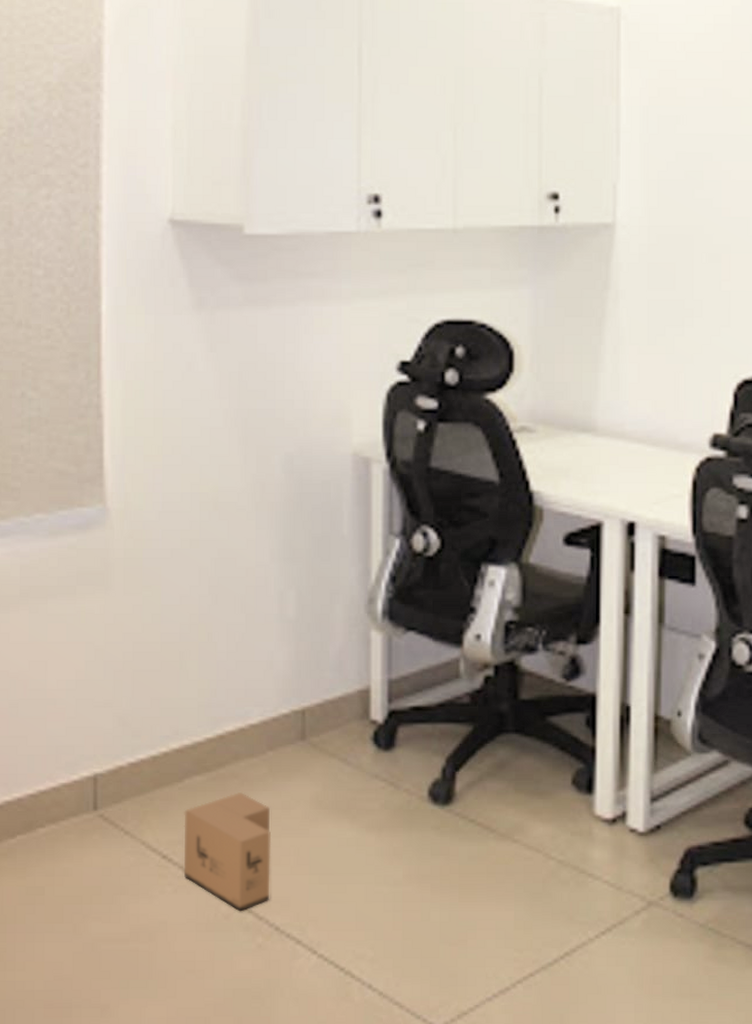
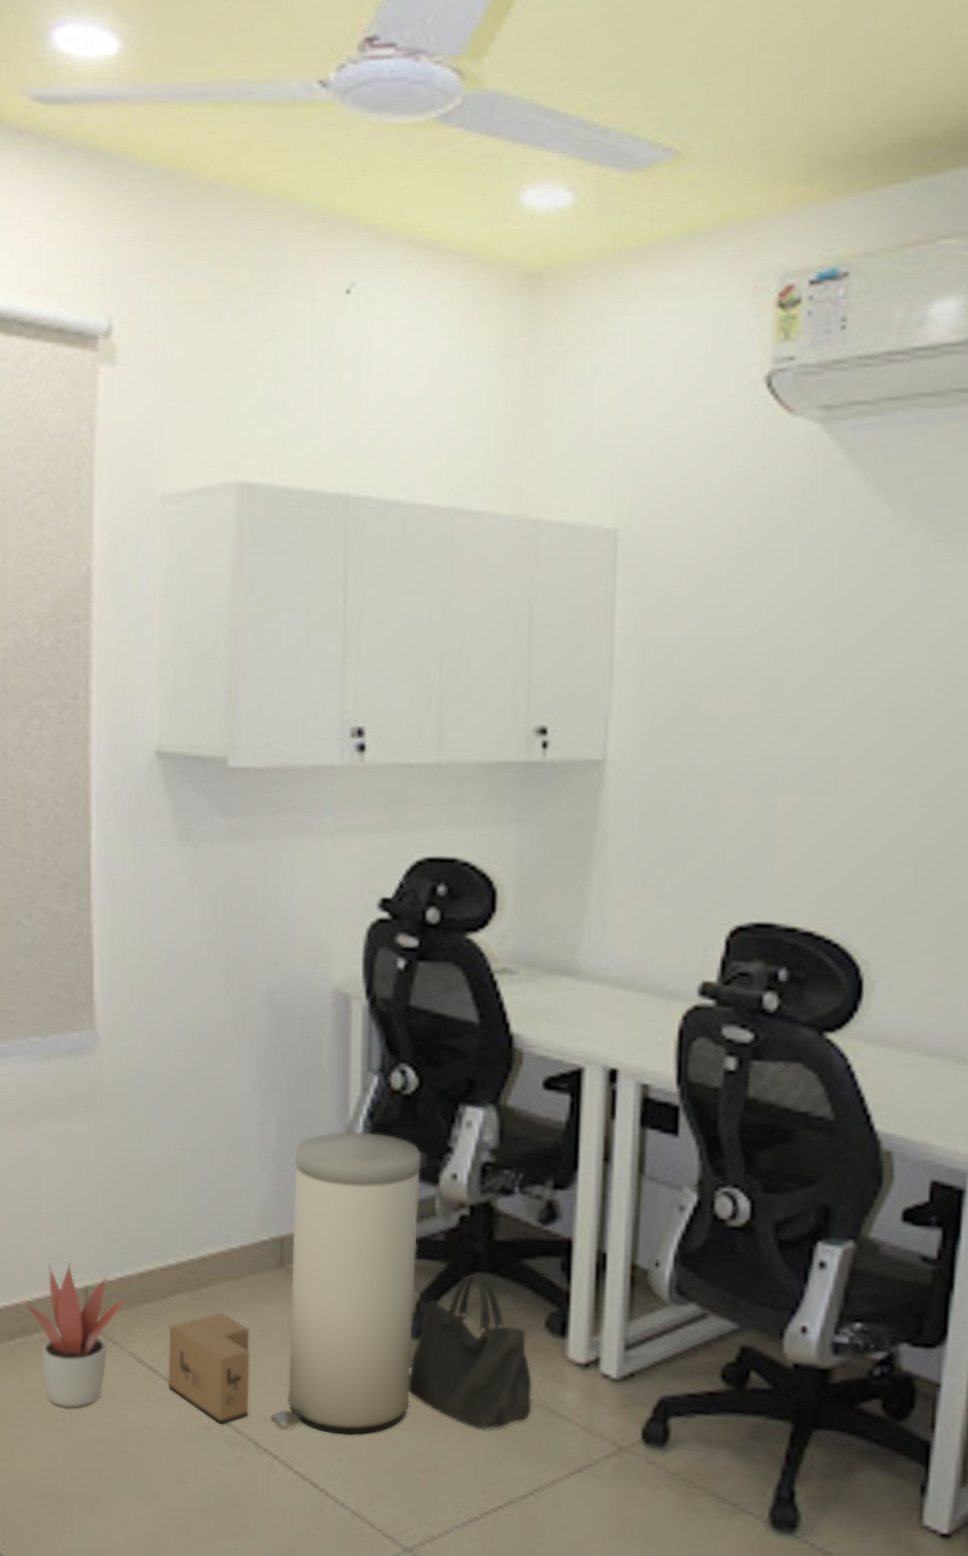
potted plant: none [24,750,142,907] -> present [22,1262,129,1409]
pedal bin: none [292,596,451,912] -> present [270,1131,428,1436]
handbag: none [435,733,561,894] -> present [408,1272,533,1429]

